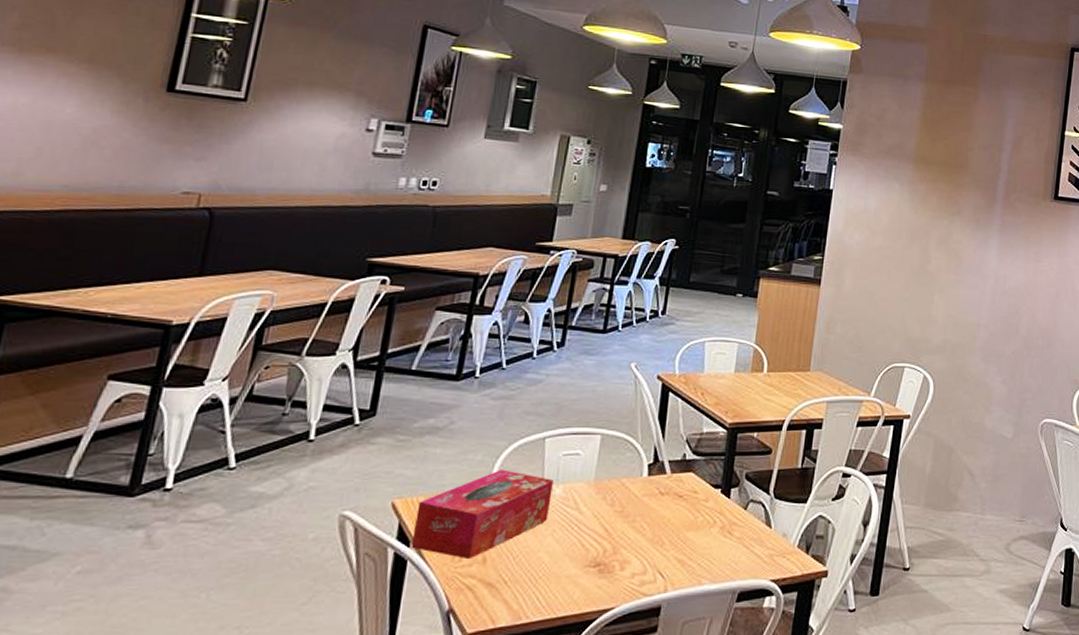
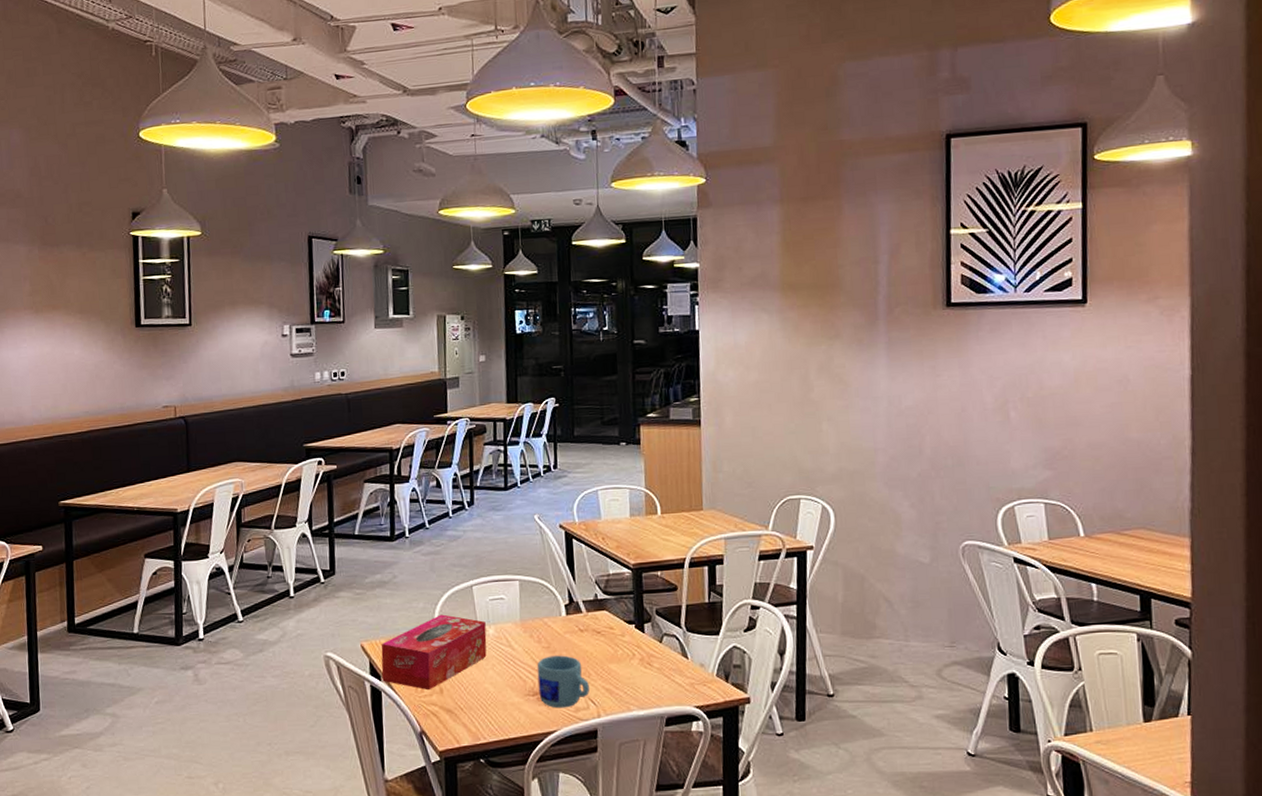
mug: none [601,521,661,582] -> present [537,655,590,709]

